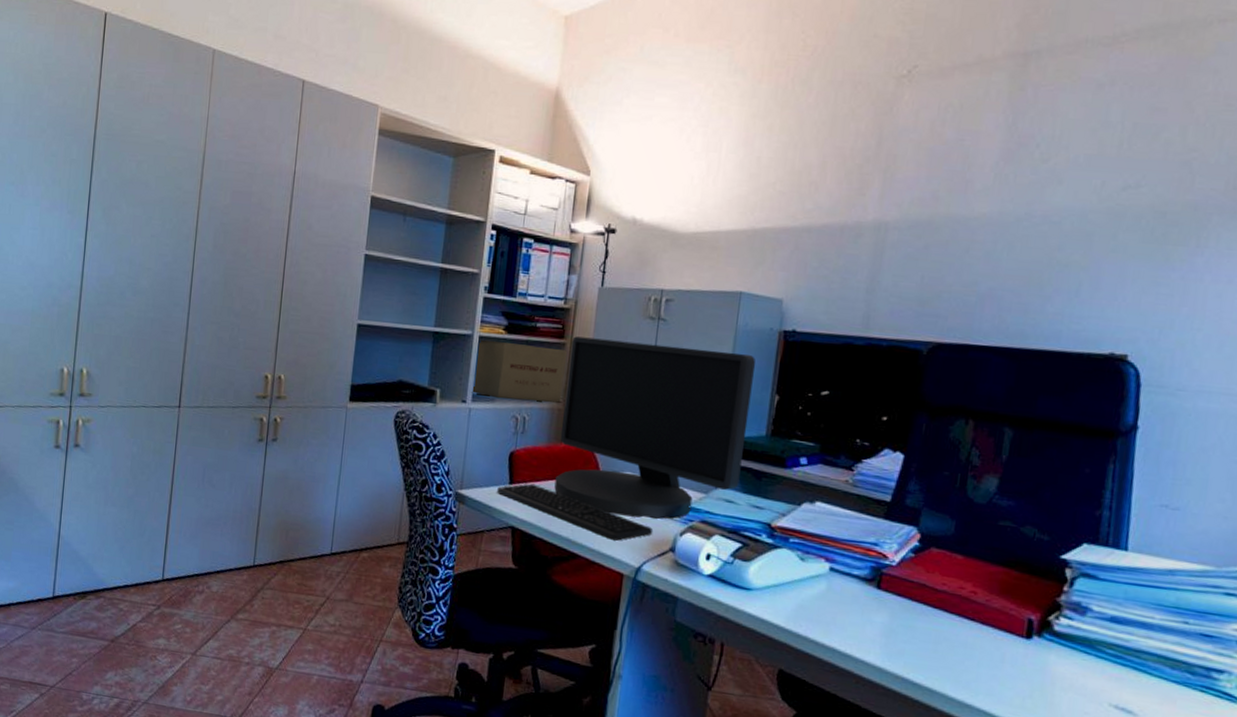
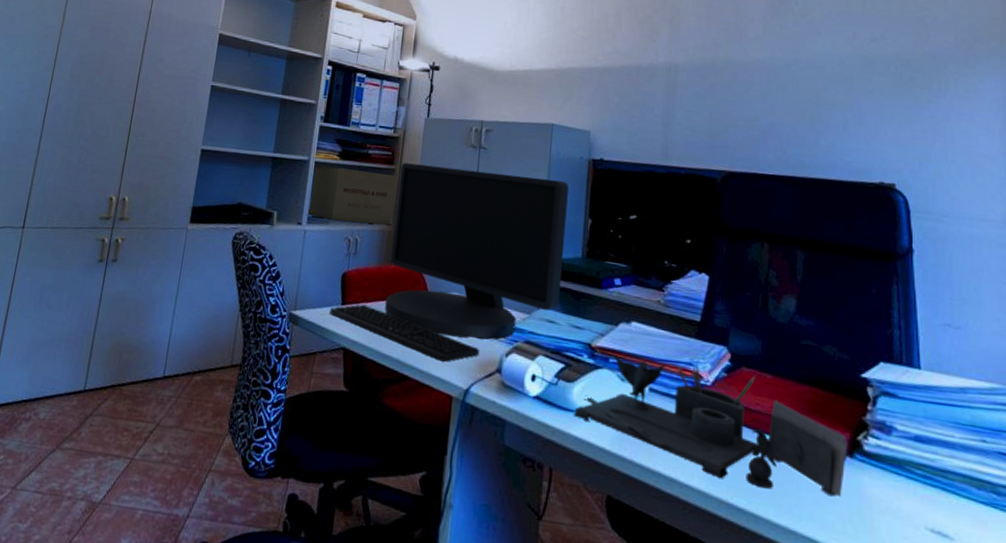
desk organizer: none [748,533,1038,675] -> present [573,353,848,498]

